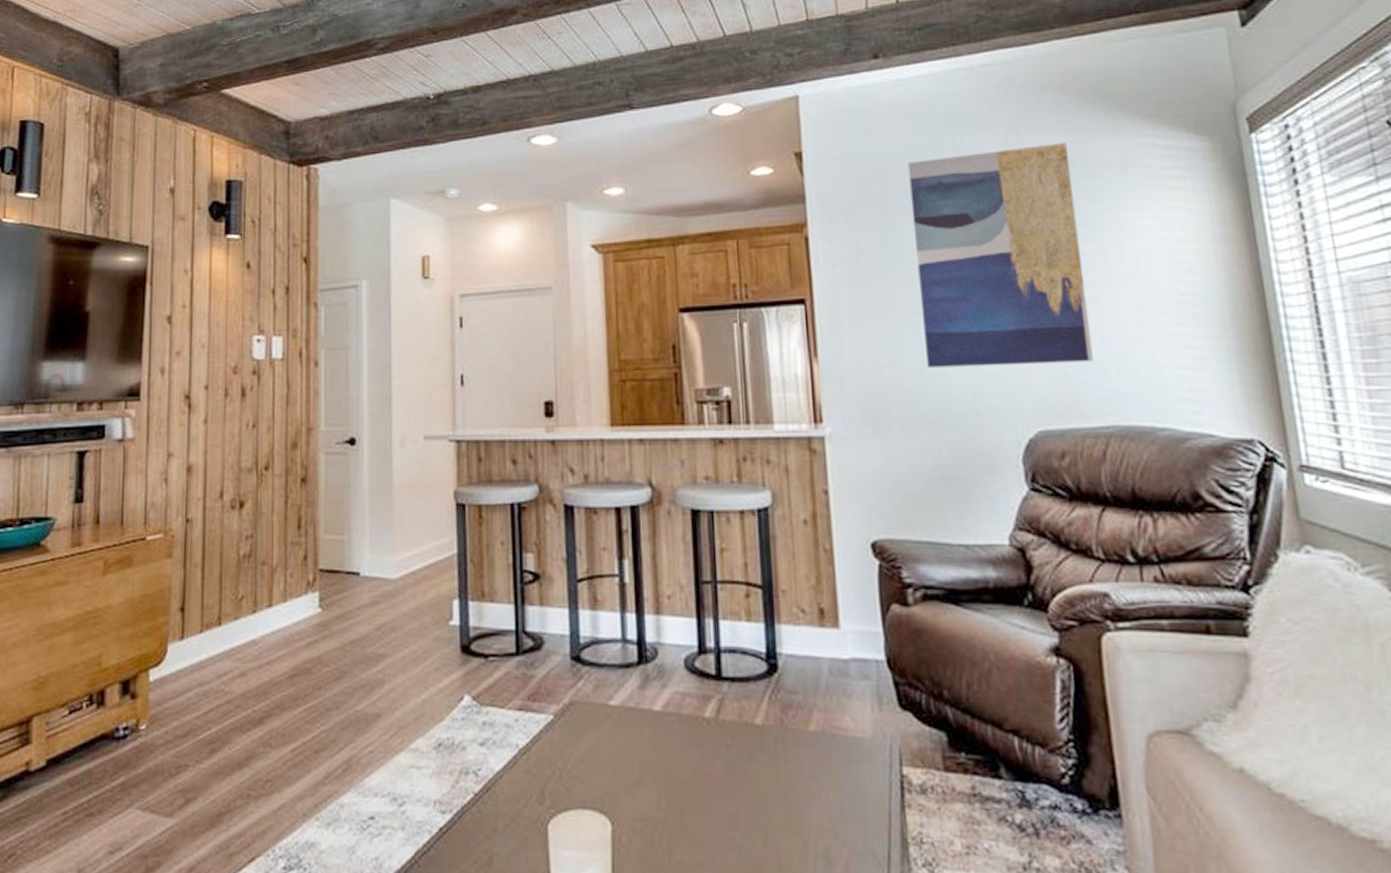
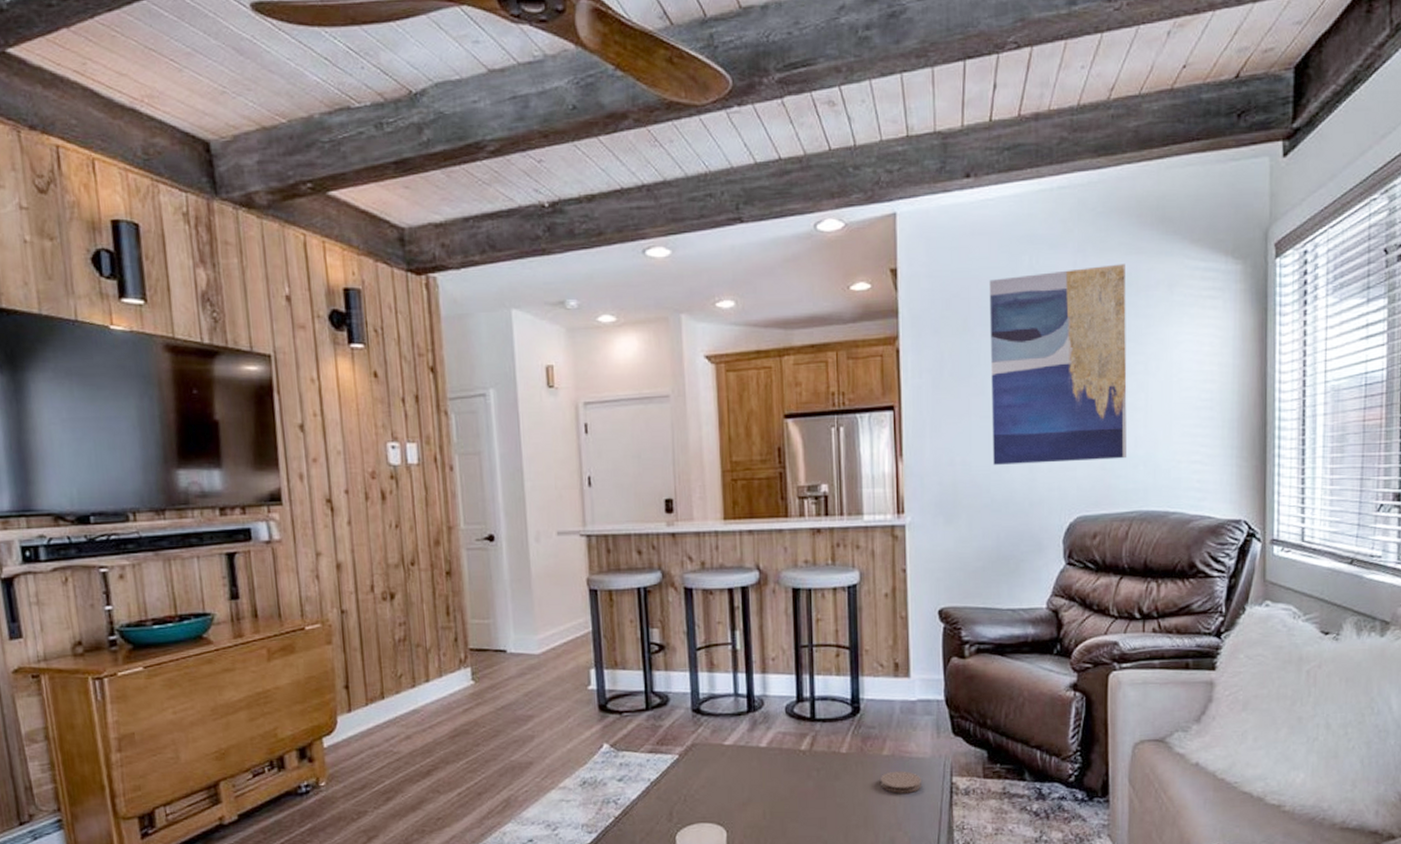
coaster: none [808,753,862,786] -> present [881,771,921,794]

